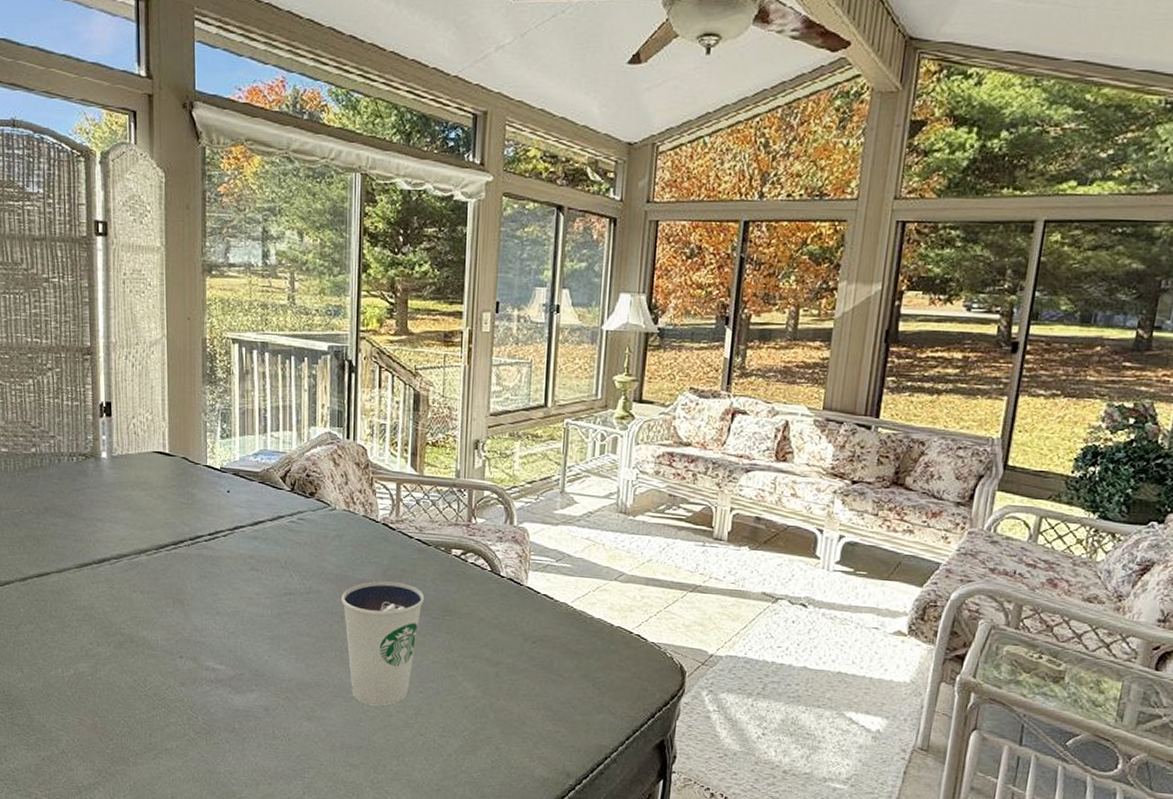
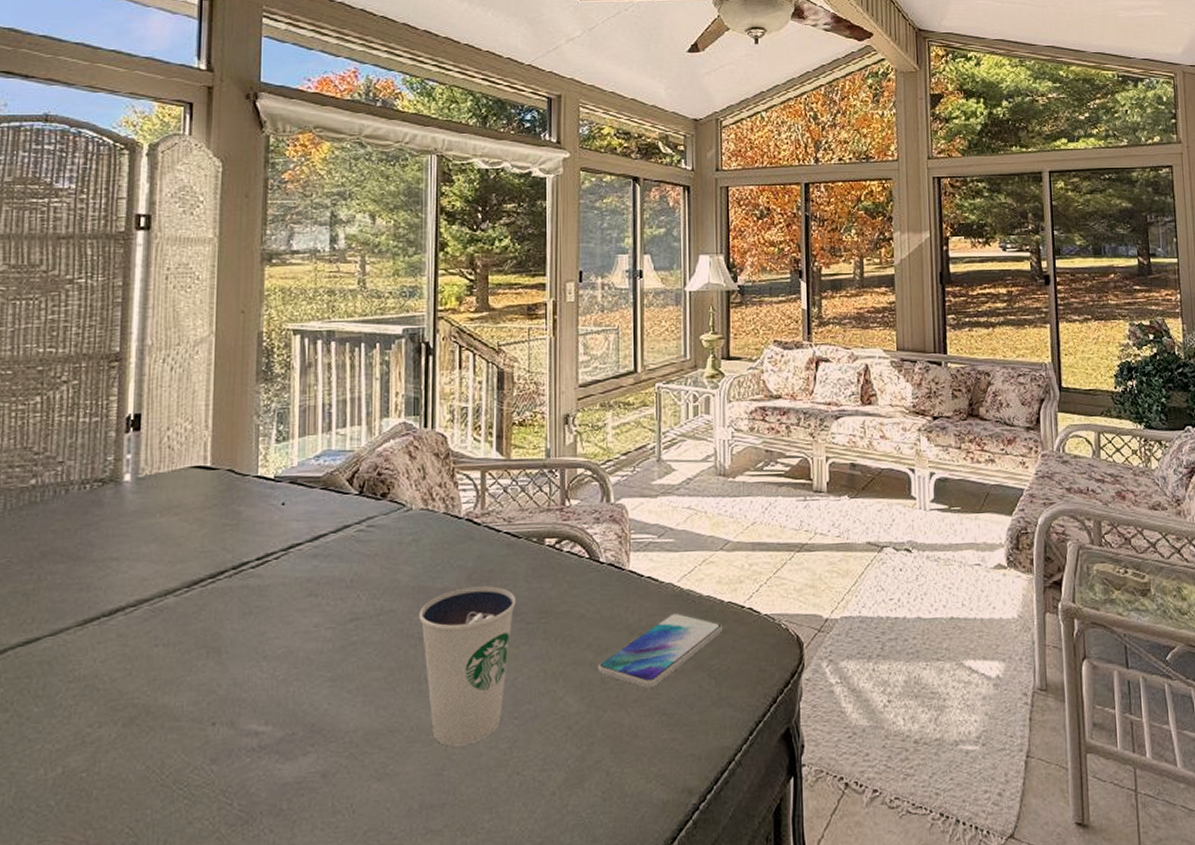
smartphone: none [493,628,611,688] -> present [598,612,723,689]

